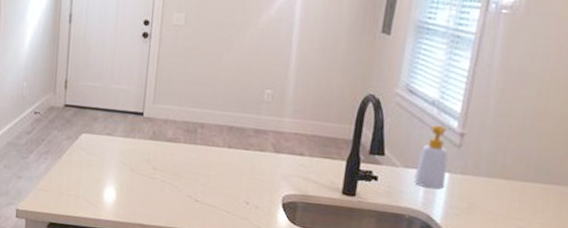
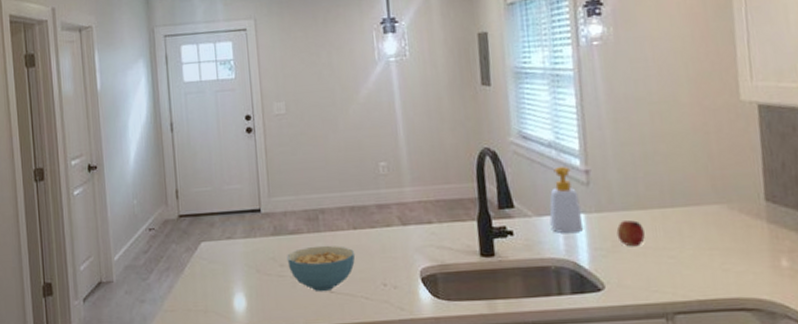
cereal bowl: none [160,156,226,199] -> present [287,245,355,291]
fruit: none [474,186,501,212] -> present [616,220,645,247]

